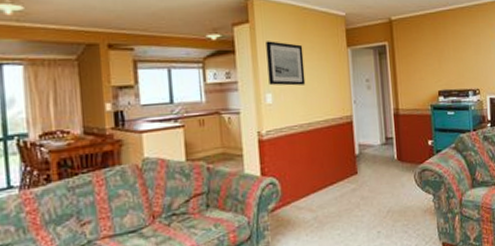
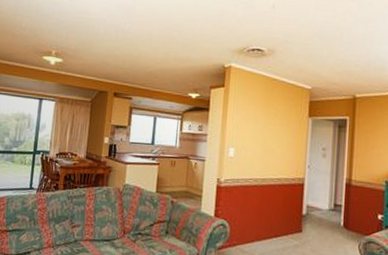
wall art: present [266,41,306,86] -> none [233,104,268,145]

